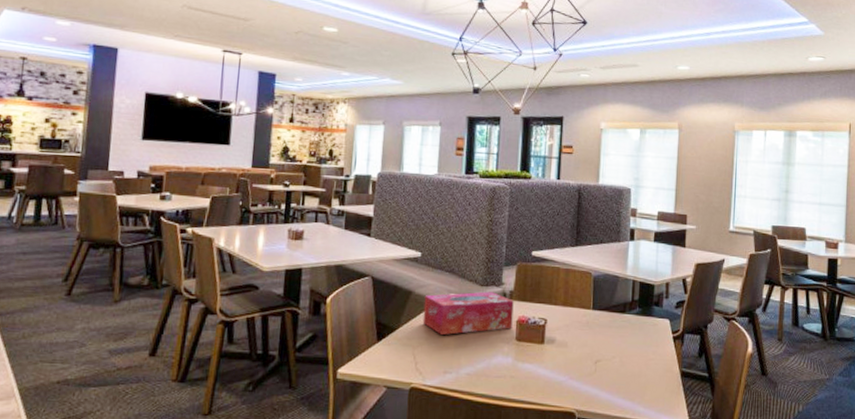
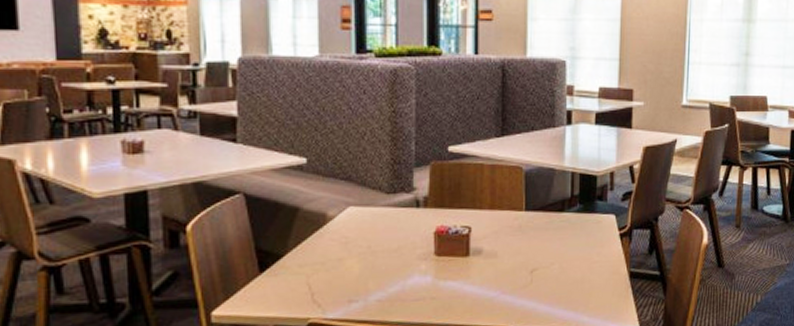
tissue box: present [423,291,514,335] -> none [316,200,429,257]

